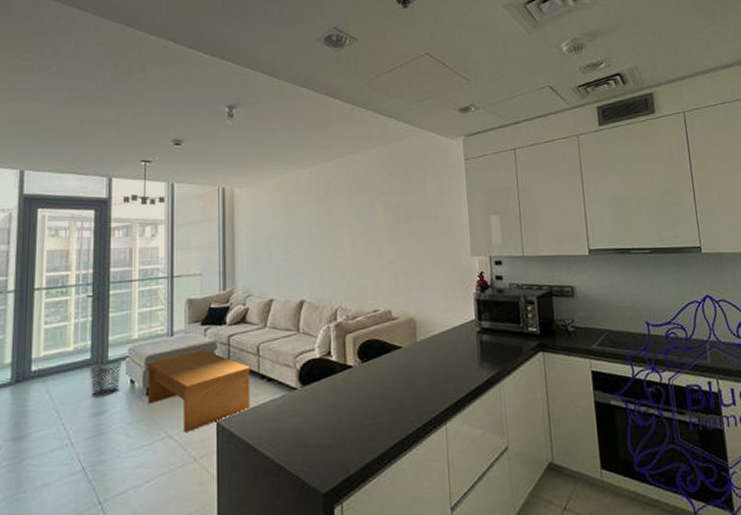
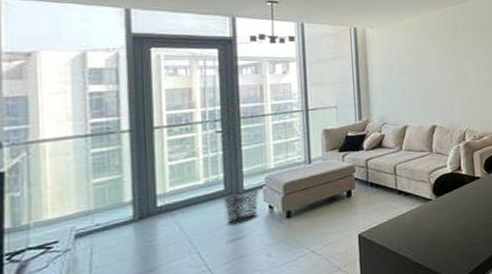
coffee table: present [147,349,251,432] -> none [286,173,390,247]

